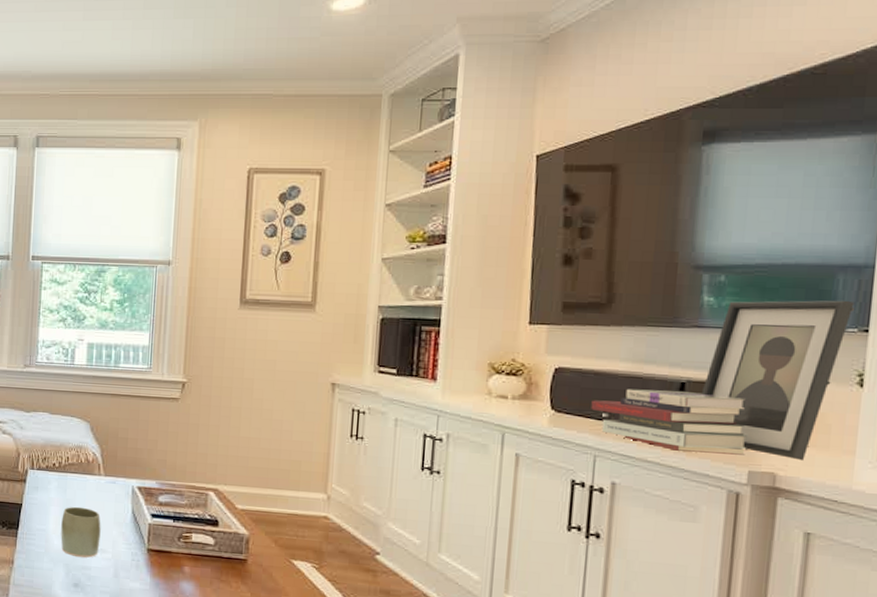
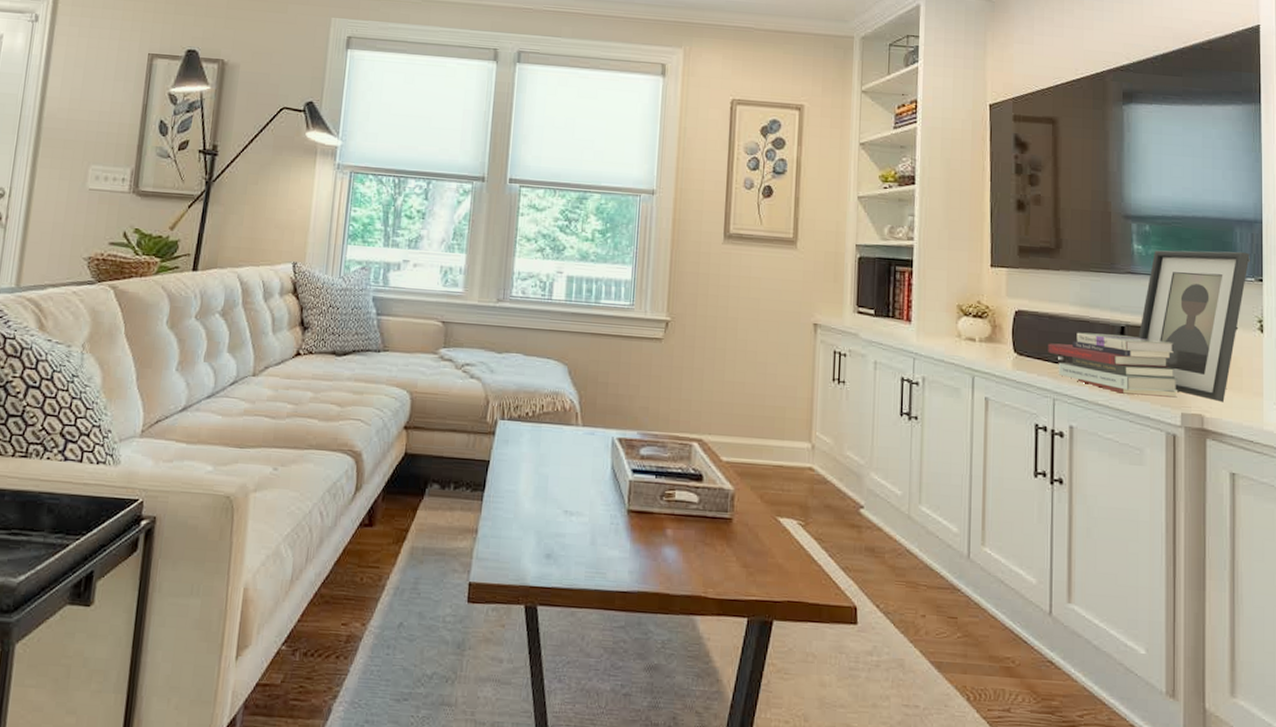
mug: present [61,506,101,558] -> none [532,462,578,523]

